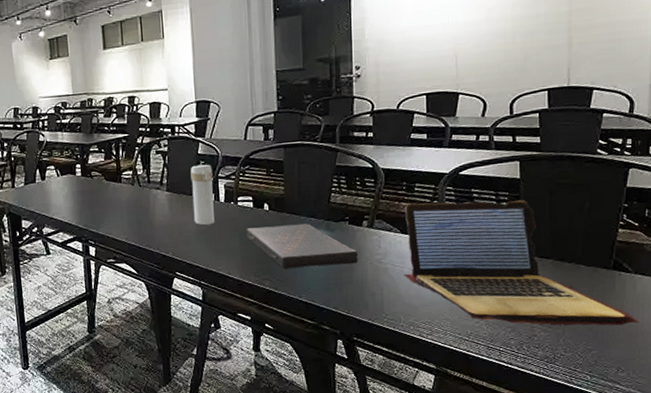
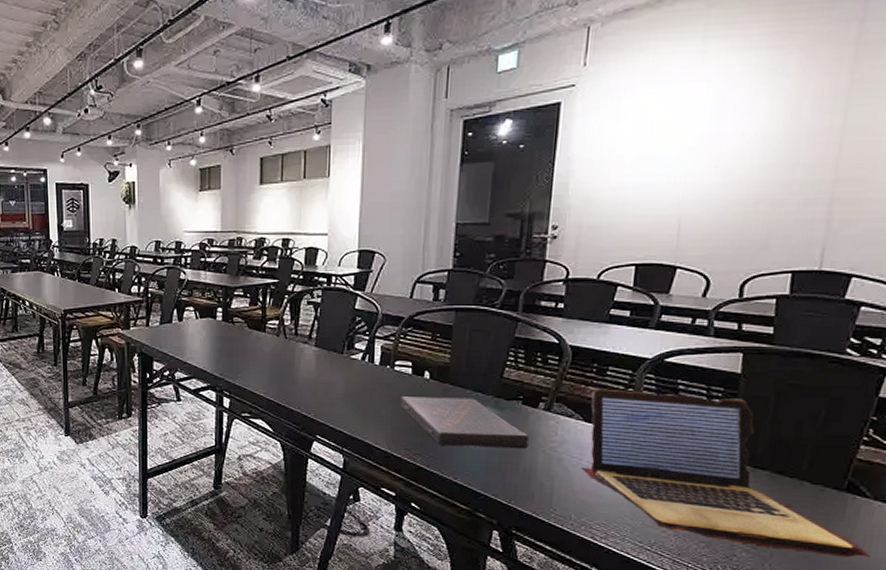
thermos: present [190,164,215,226] -> none [342,321,370,389]

